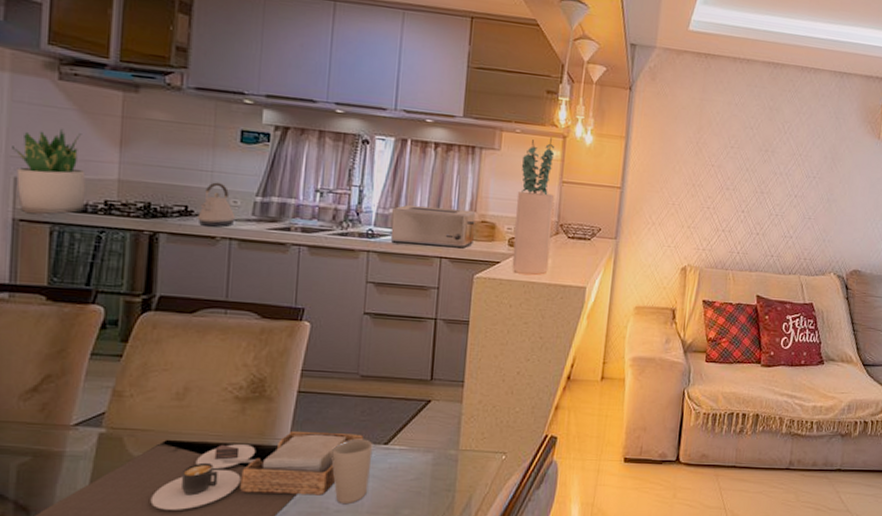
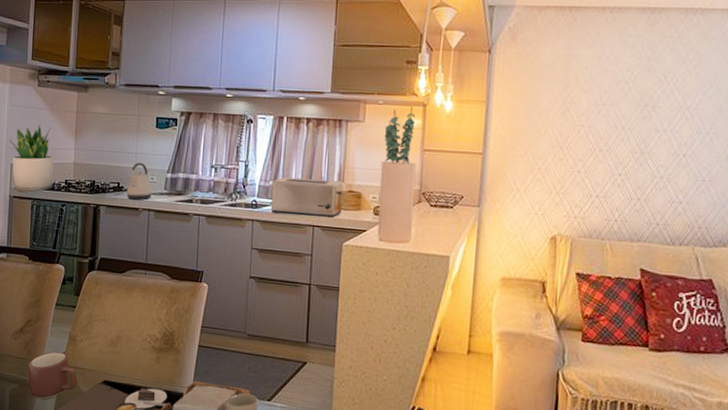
mug: none [46,412,124,472] -> present [28,351,77,400]

